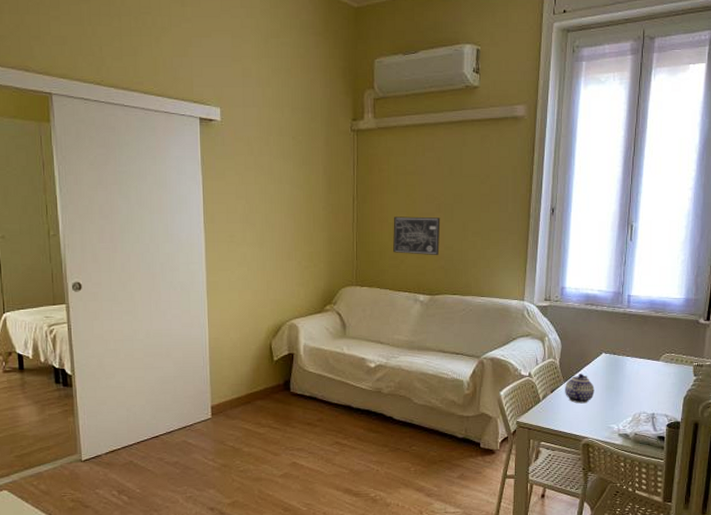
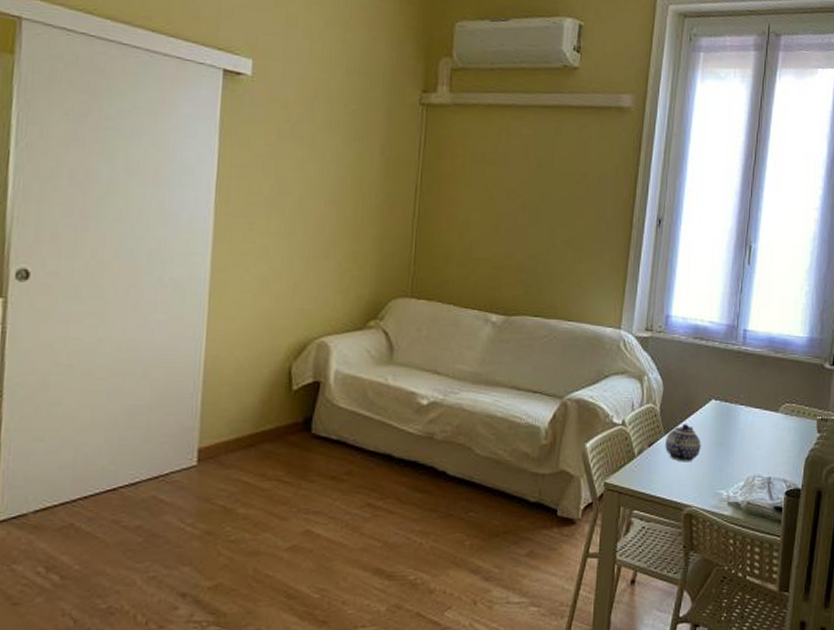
wall art: present [393,216,441,256] -> none [462,214,524,267]

